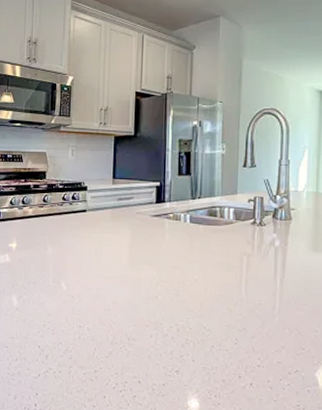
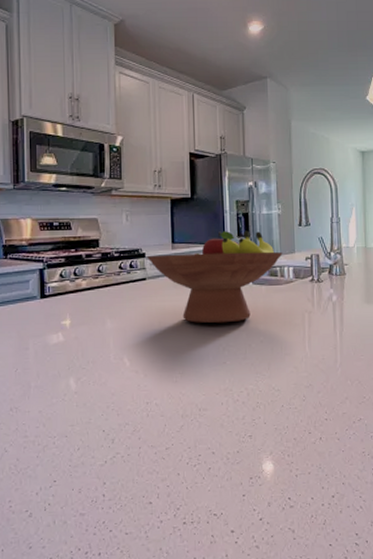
fruit bowl: none [89,169,224,259] -> present [147,230,283,323]

